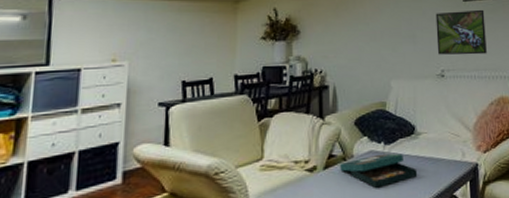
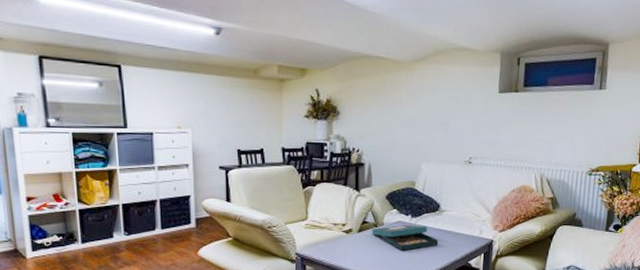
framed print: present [435,9,487,55] -> none [467,102,519,146]

